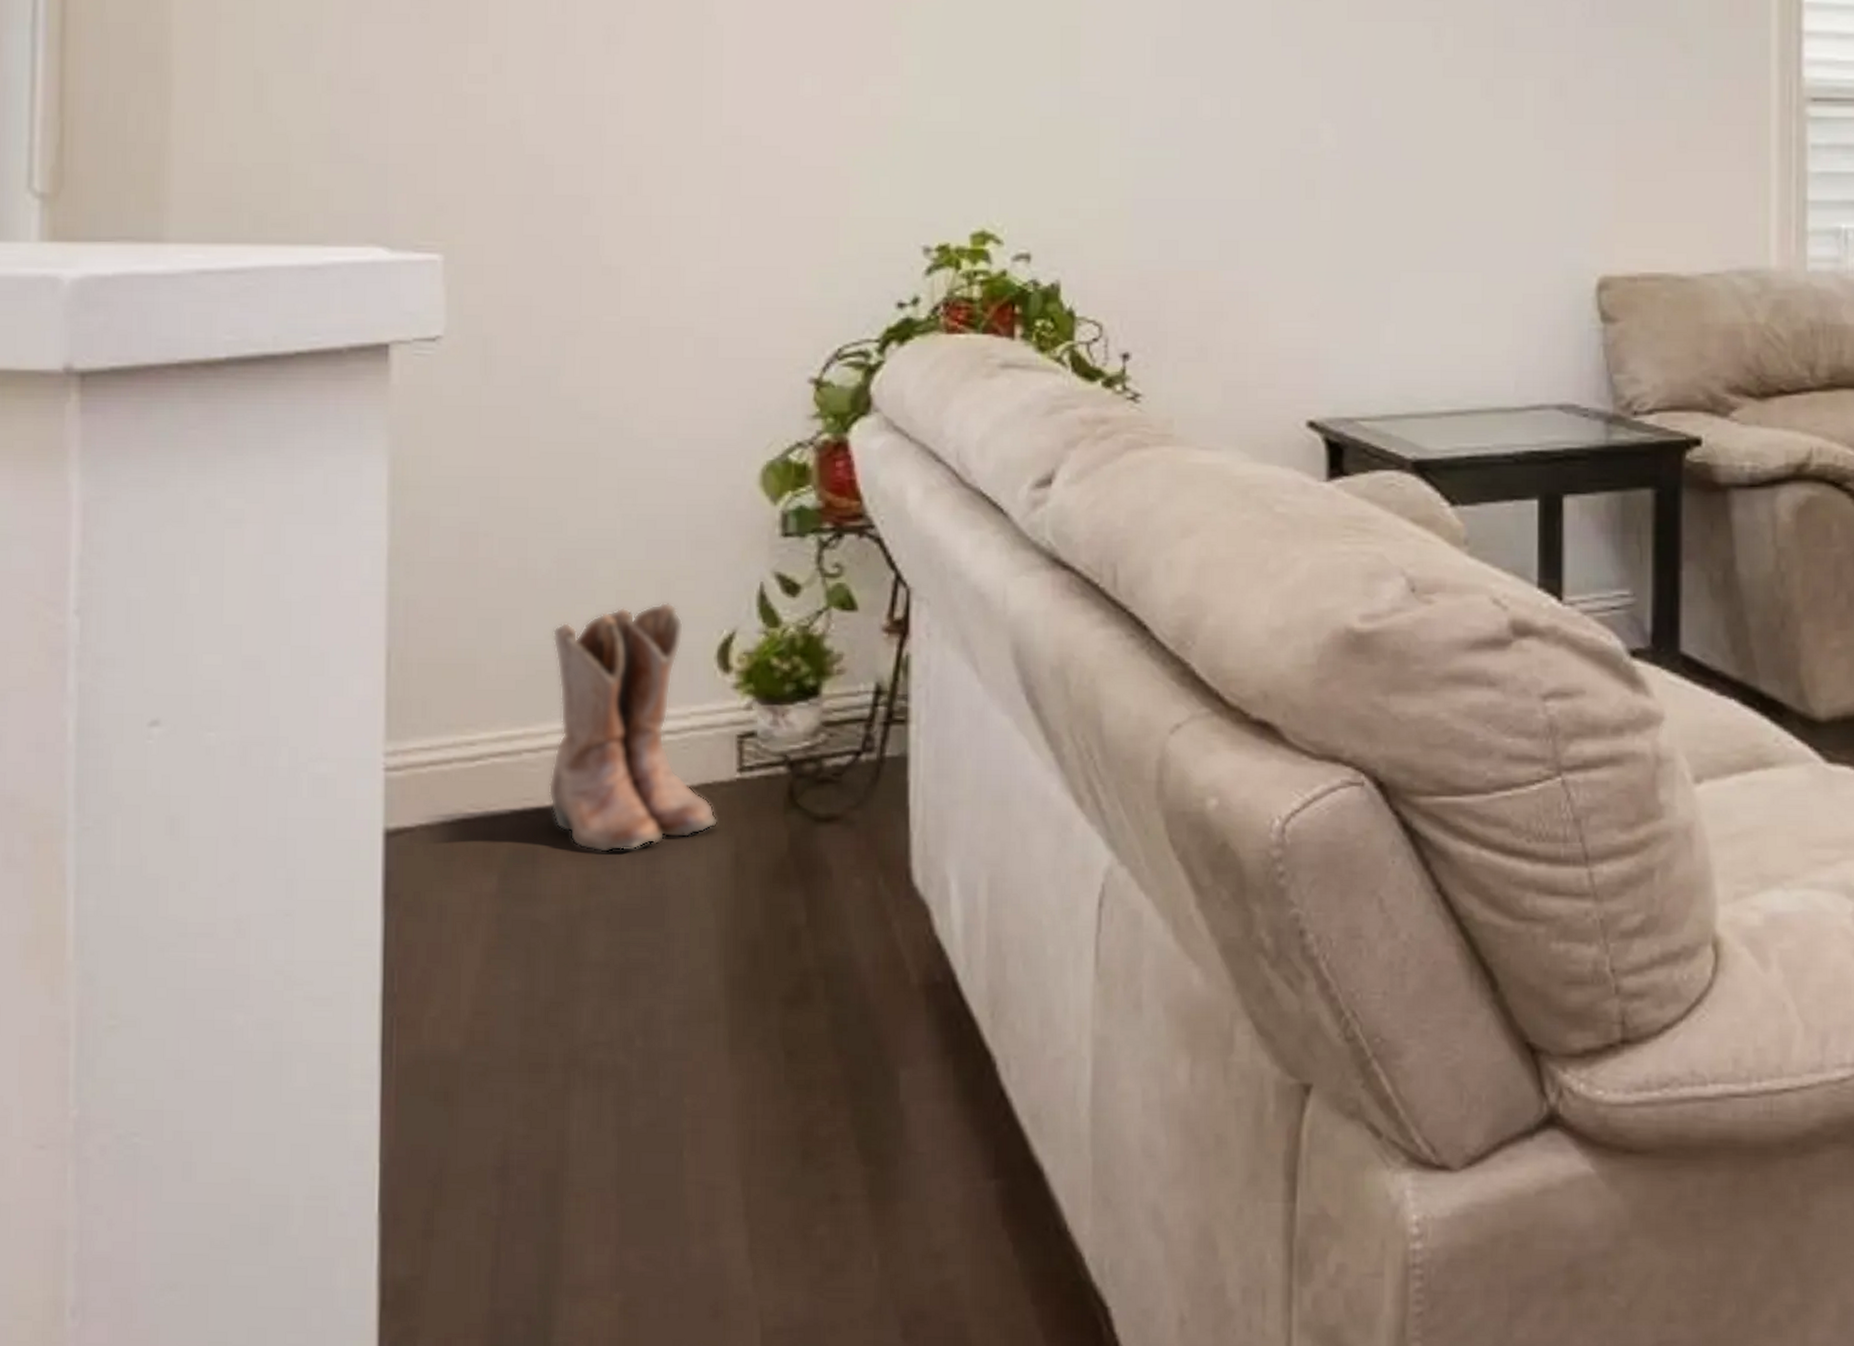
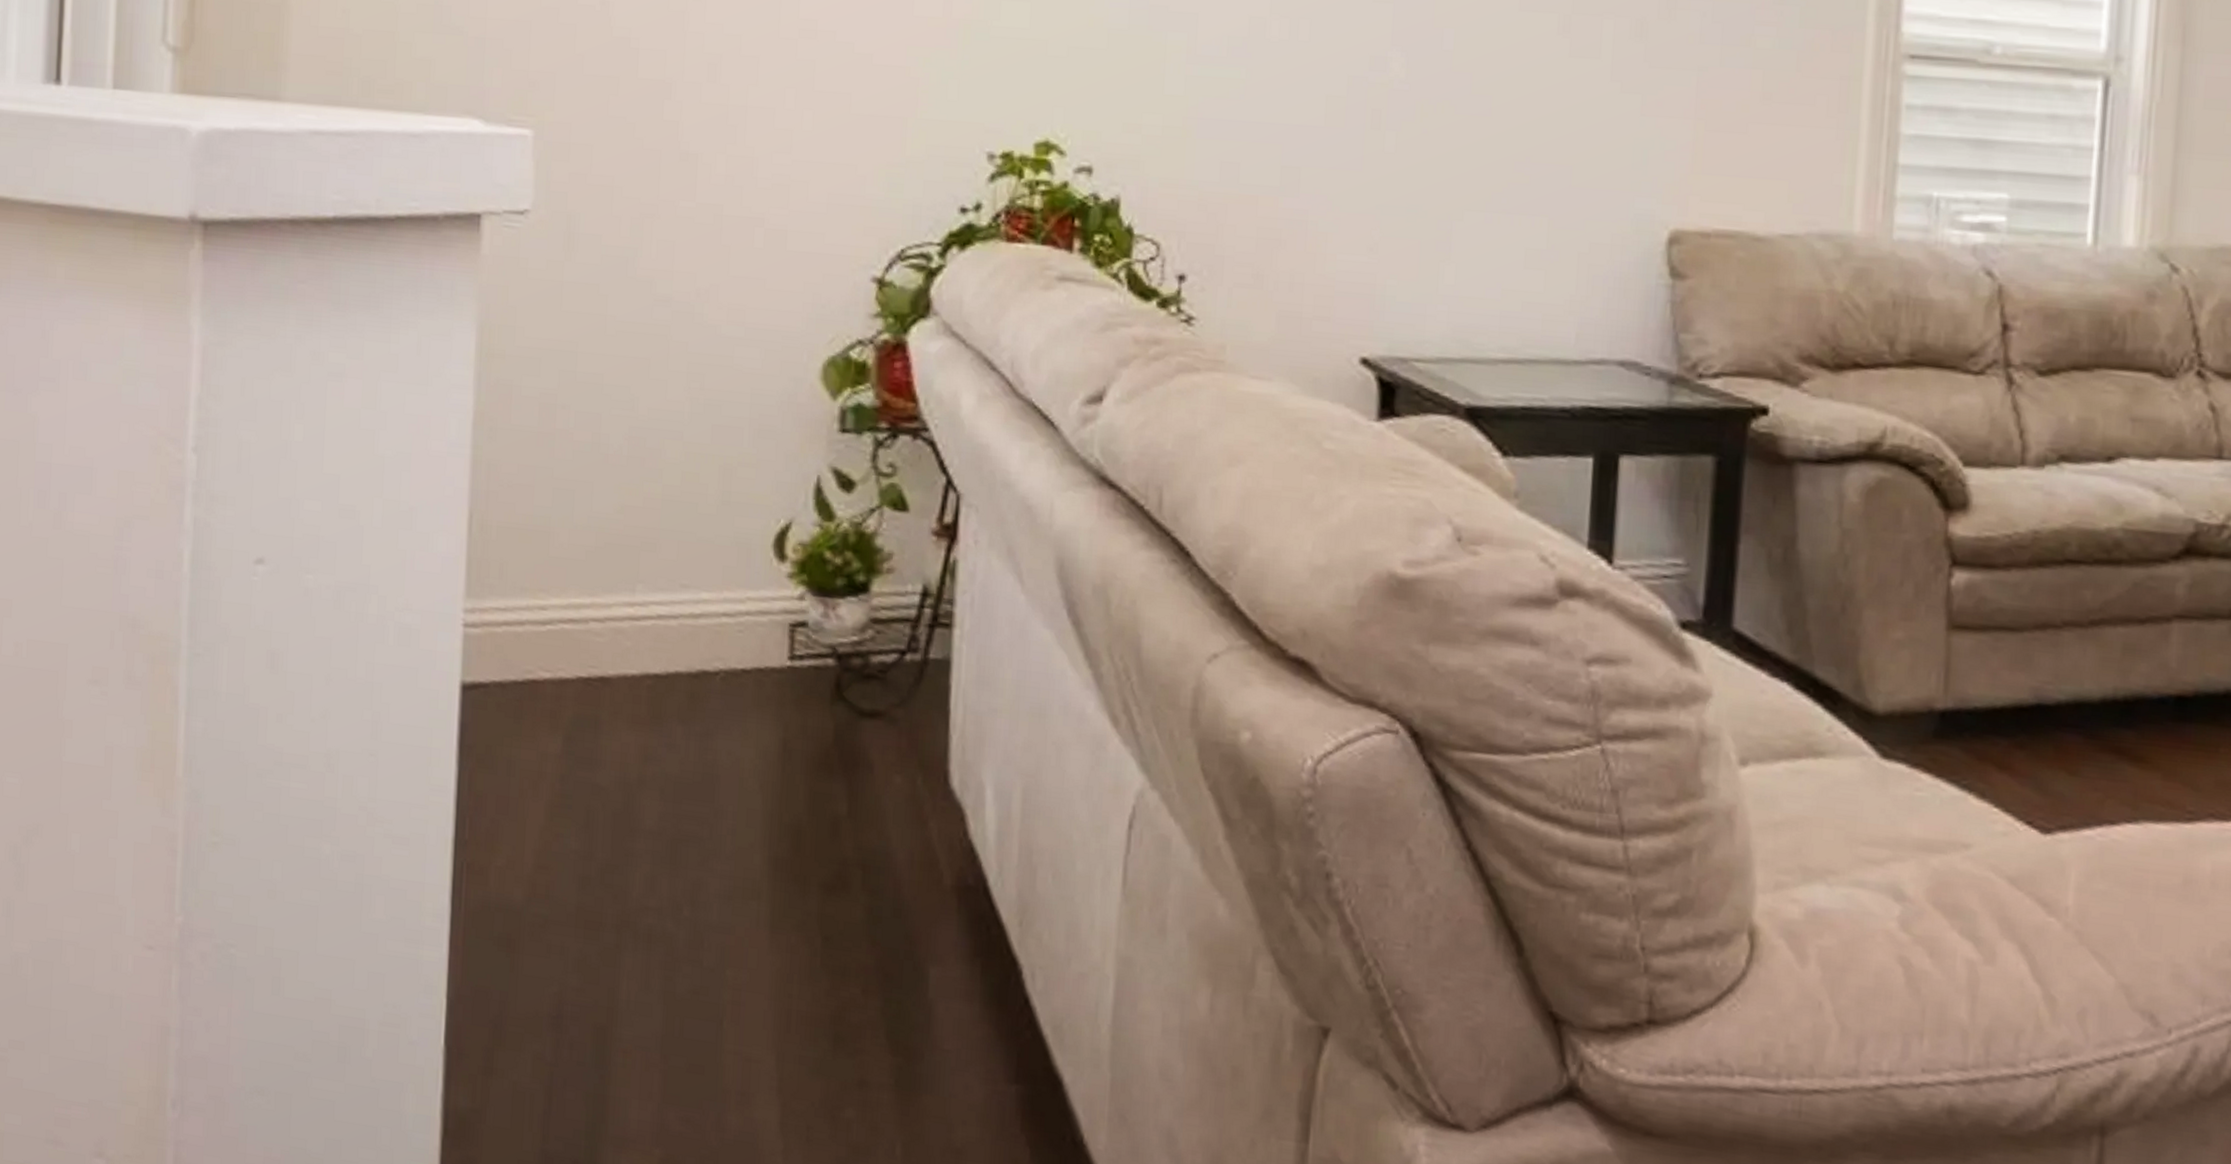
boots: present [548,602,717,853] -> none [611,487,768,727]

